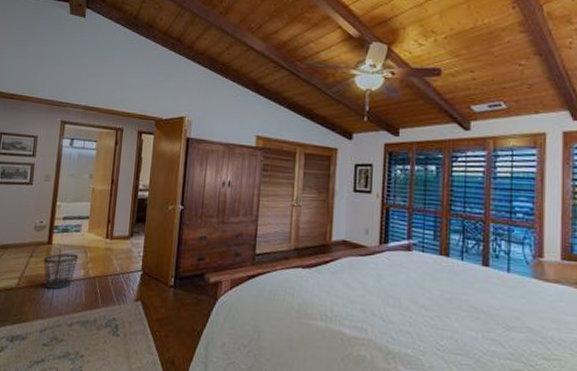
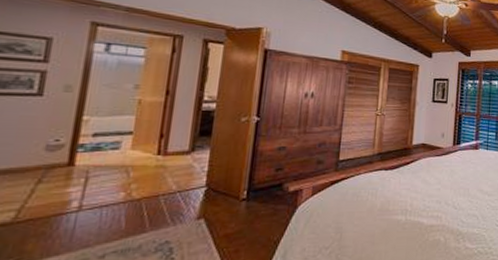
wastebasket: present [43,253,79,290] -> none [59,174,117,218]

